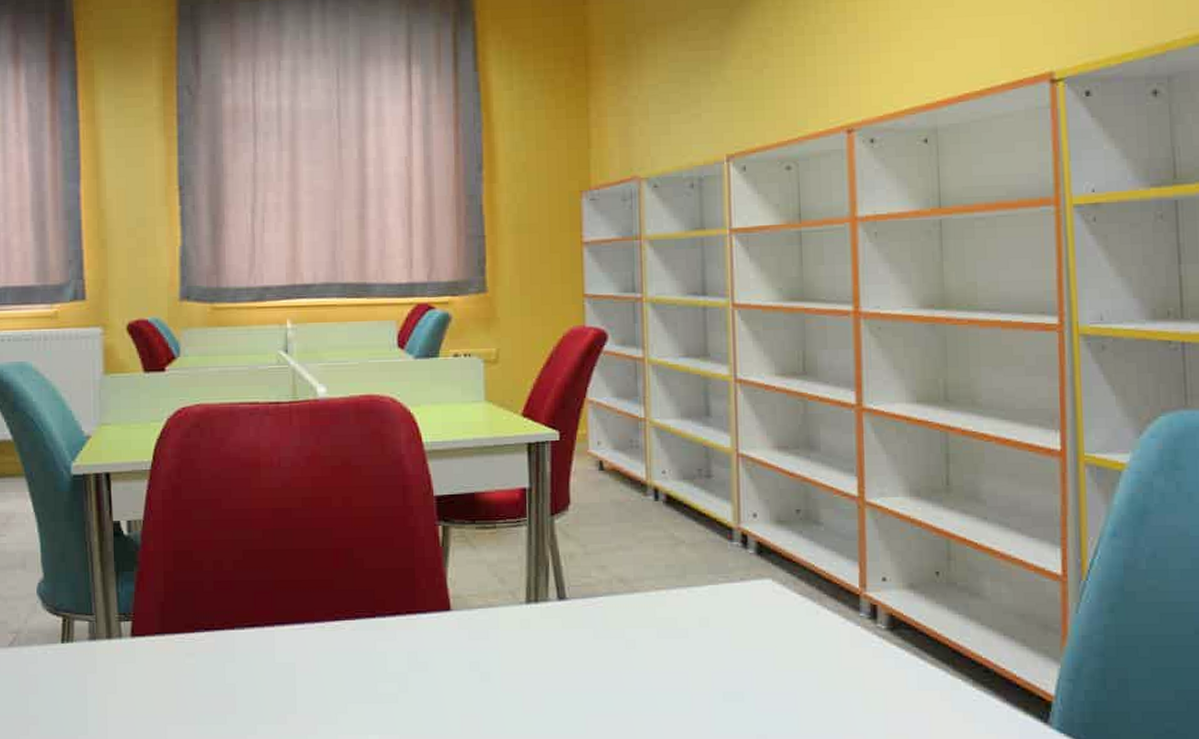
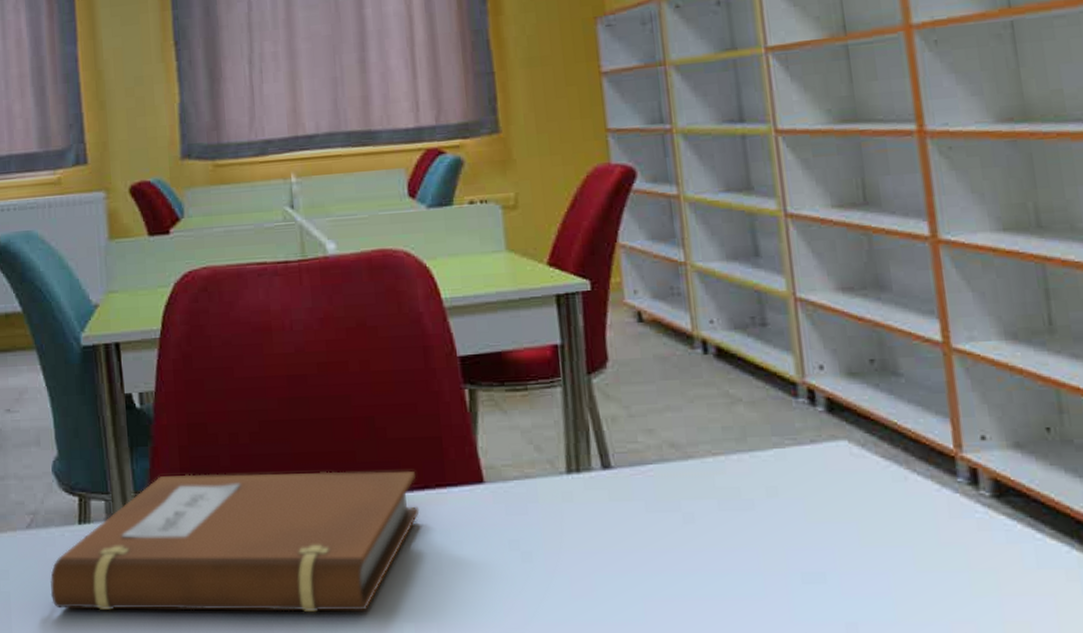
notebook: none [30,598,390,726] -> present [50,470,420,613]

